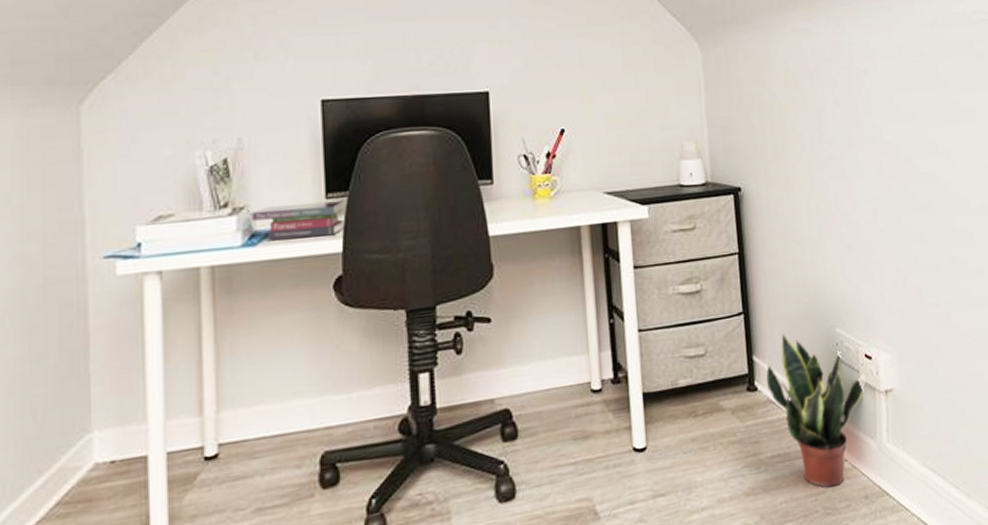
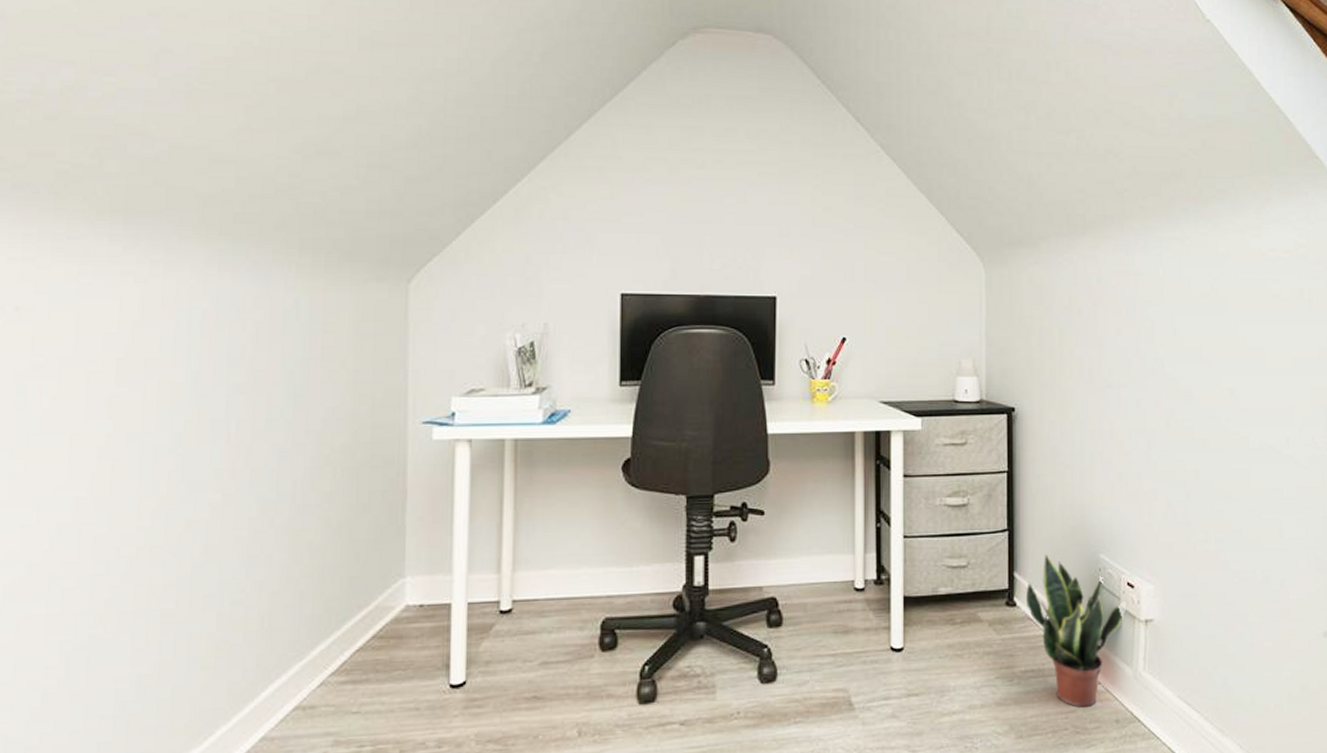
books: present [252,200,344,240] -> none [553,389,636,421]

